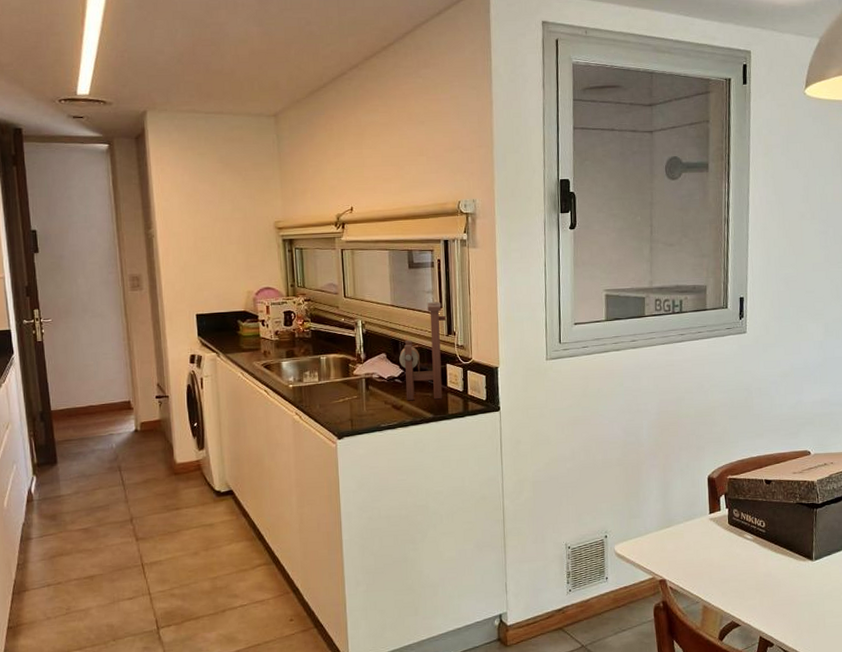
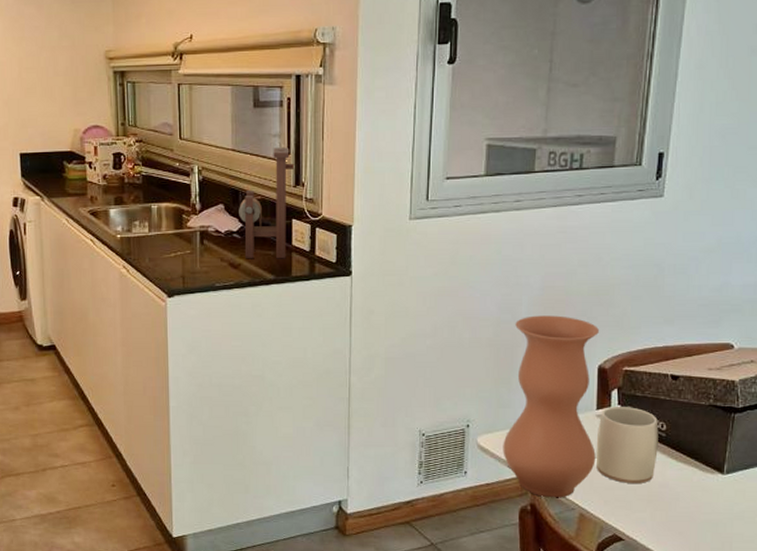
vase: none [636,435,712,595] -> present [503,315,599,498]
mug: none [711,509,761,576] -> present [596,407,659,483]

